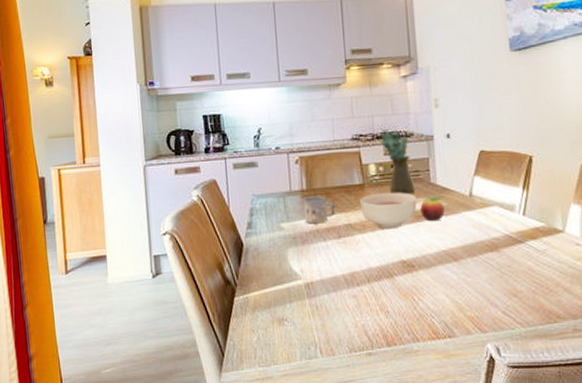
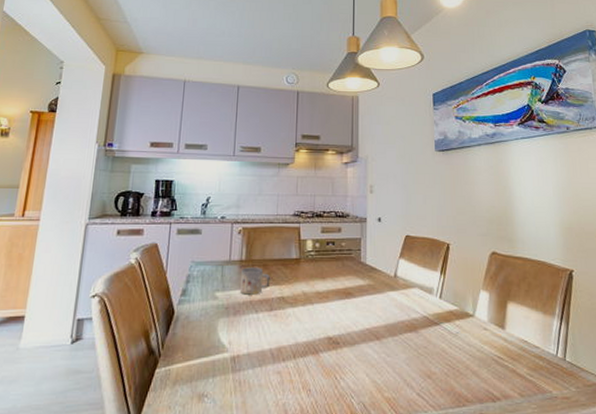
bowl: present [359,192,417,229] -> none [294,268,347,304]
vase: present [379,128,416,196] -> none [318,207,347,274]
fruit: present [420,196,445,222] -> none [349,275,371,300]

